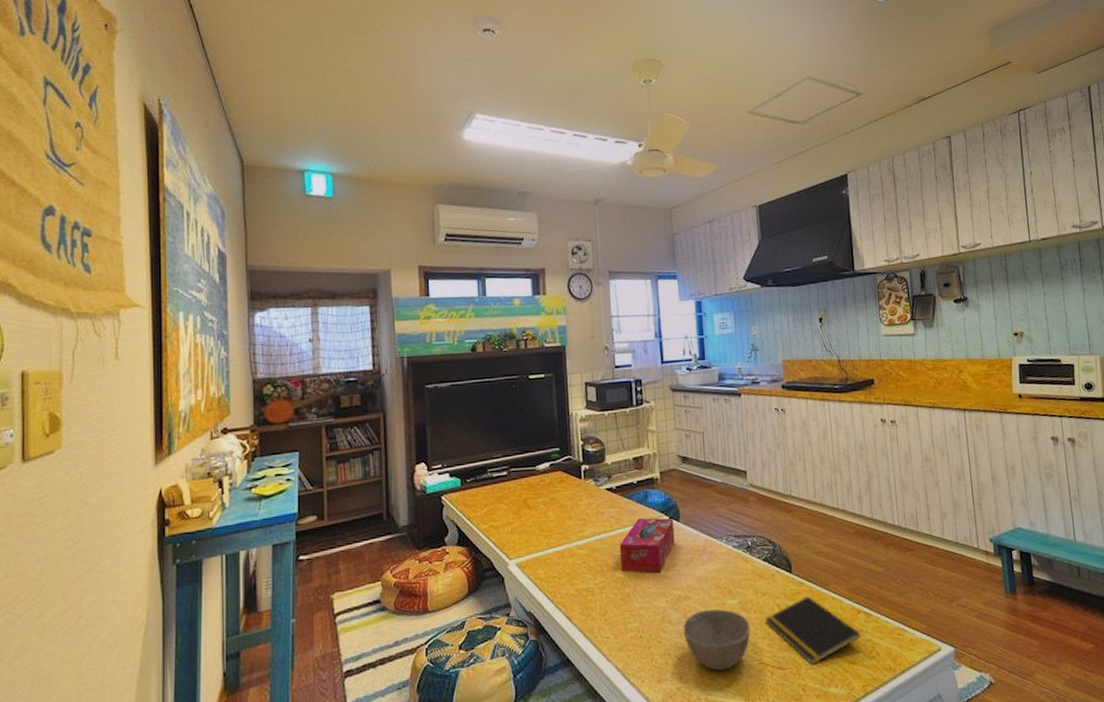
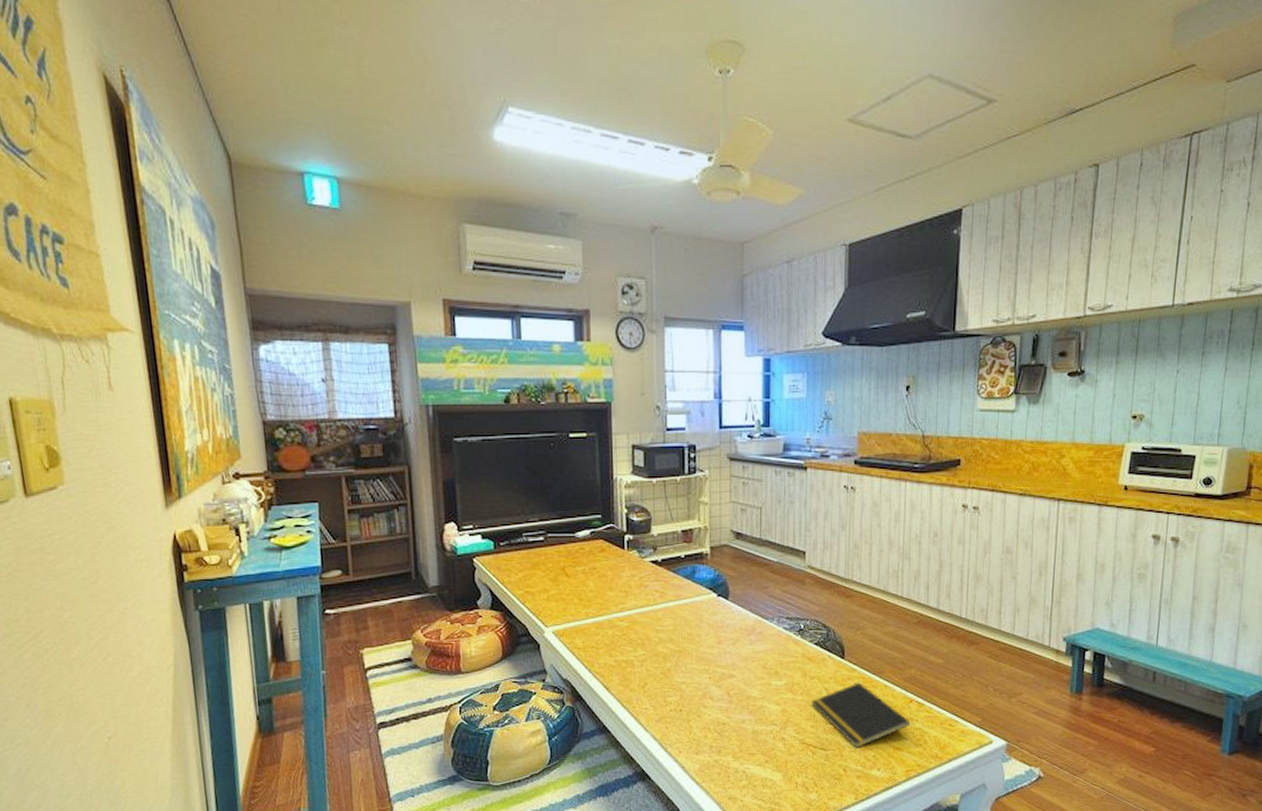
tissue box: present [620,517,675,574] -> none [663,594,722,650]
bowl: present [683,609,751,671] -> none [725,689,795,747]

